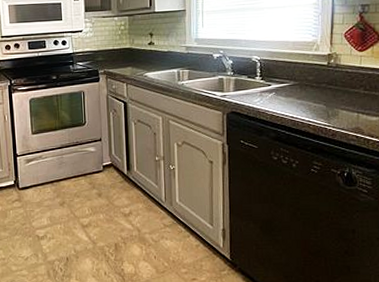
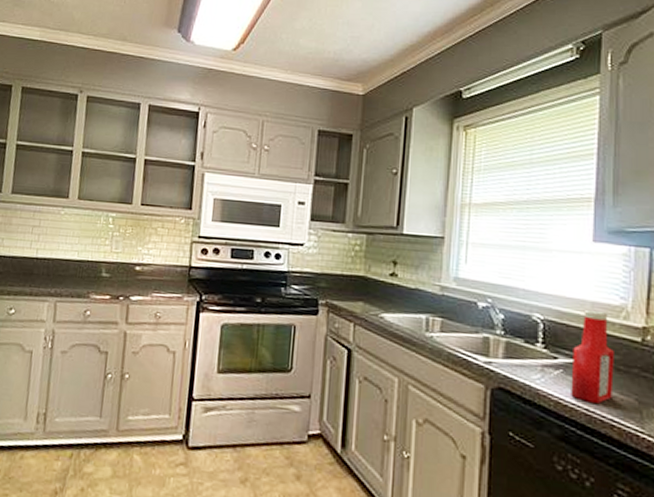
ketchup bottle: none [280,48,310,112] -> present [571,310,614,404]

